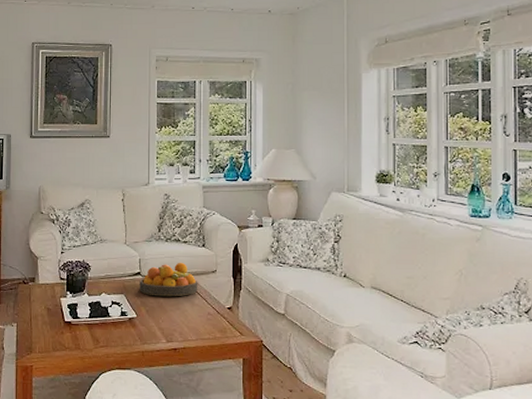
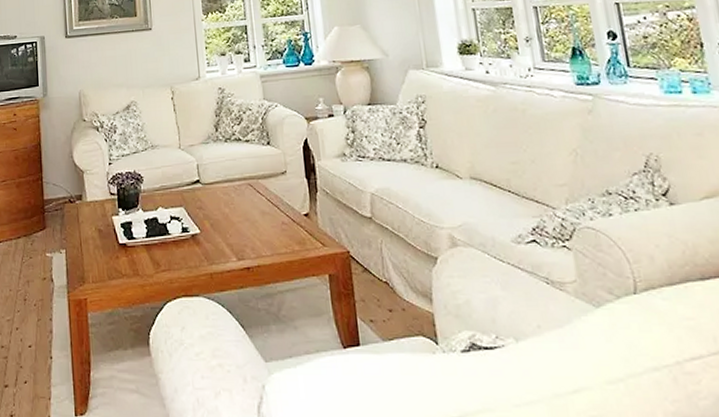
fruit bowl: present [139,262,198,297] -> none [199,164,268,207]

